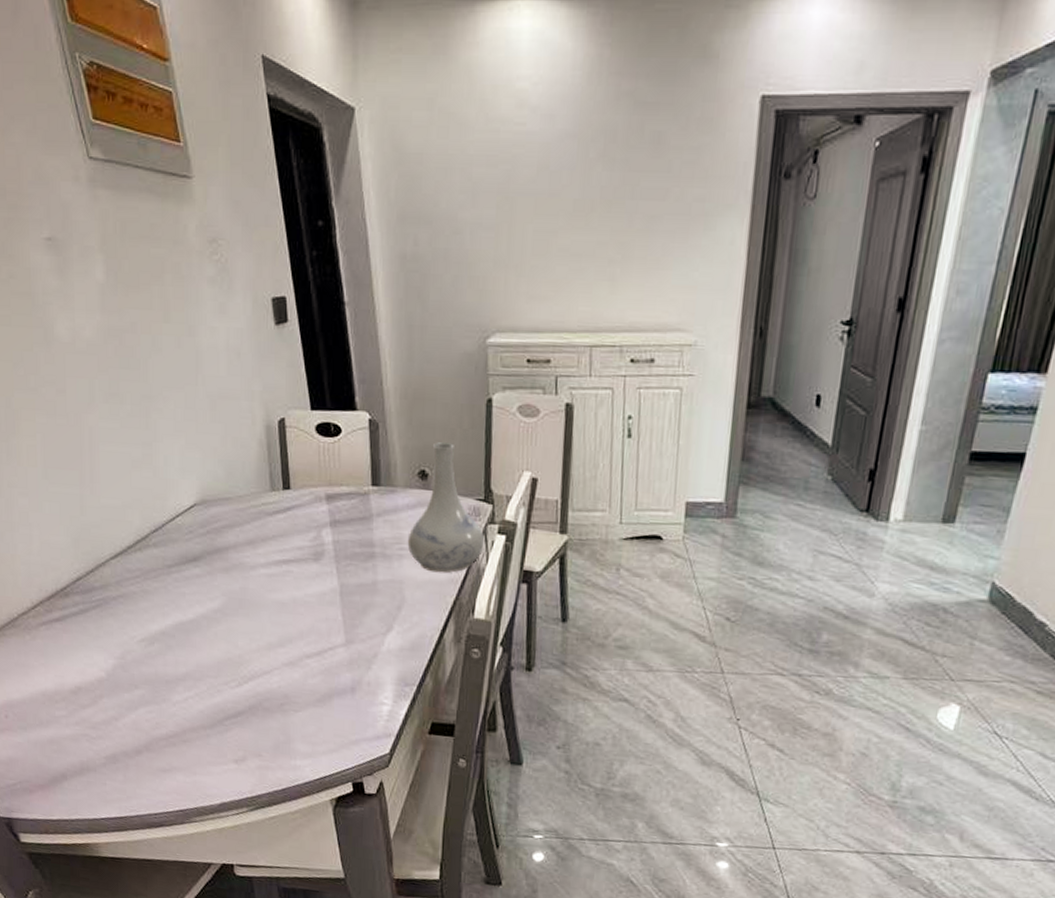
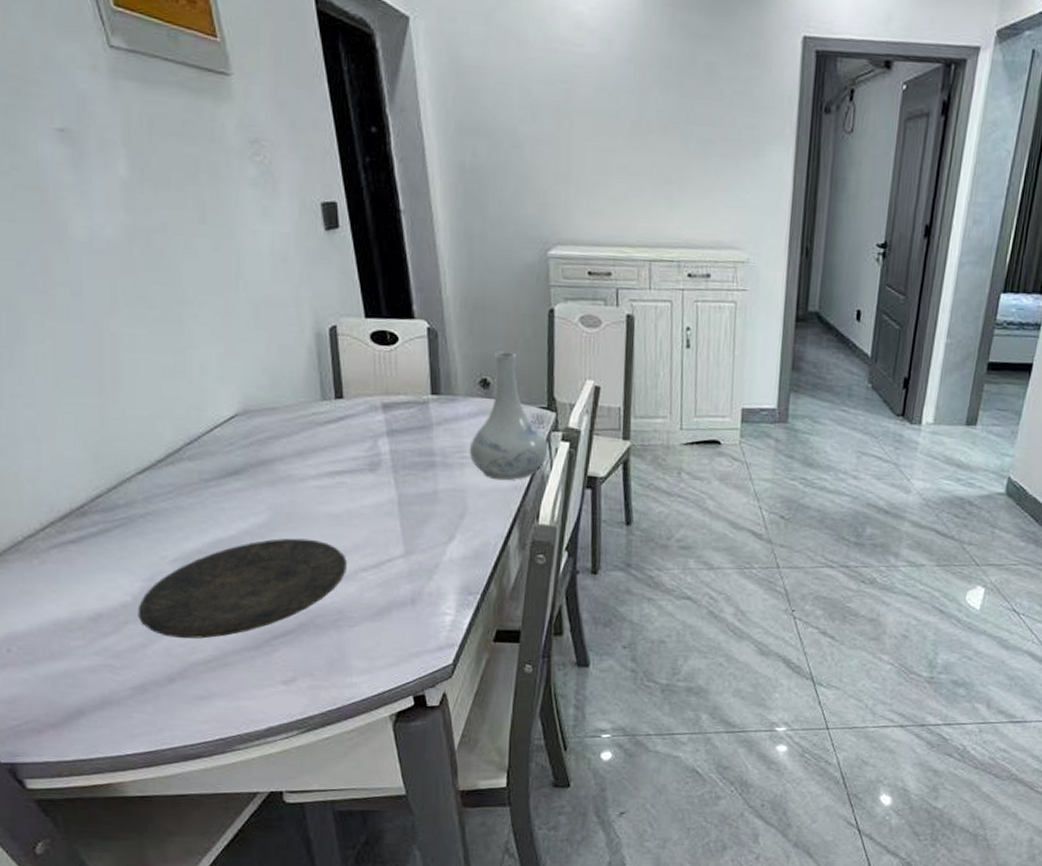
plate: none [111,623,292,715] -> present [138,538,347,639]

